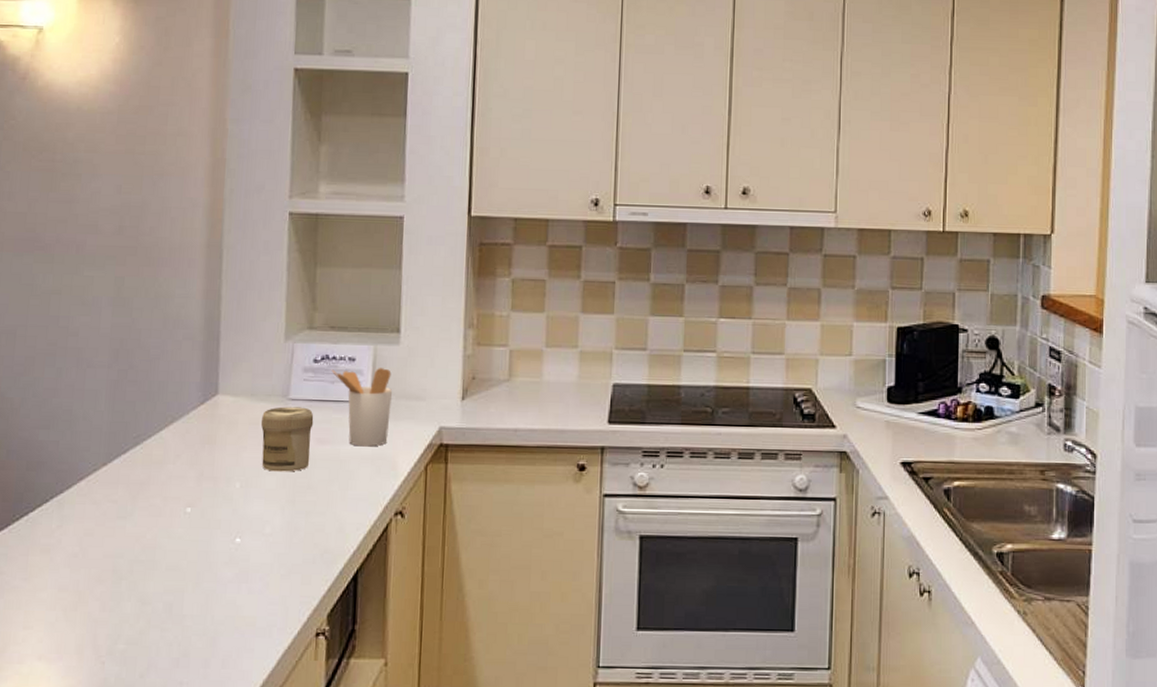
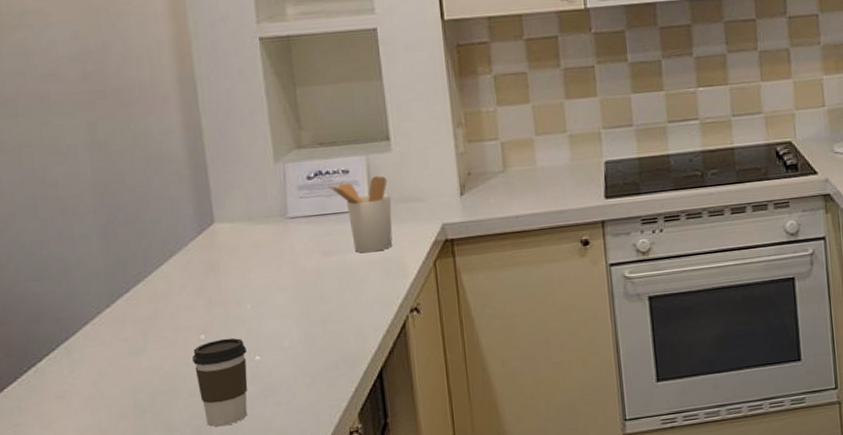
coffee cup: none [175,515,229,607] -> present [192,337,248,427]
jar: present [261,406,314,472] -> none [263,223,318,289]

